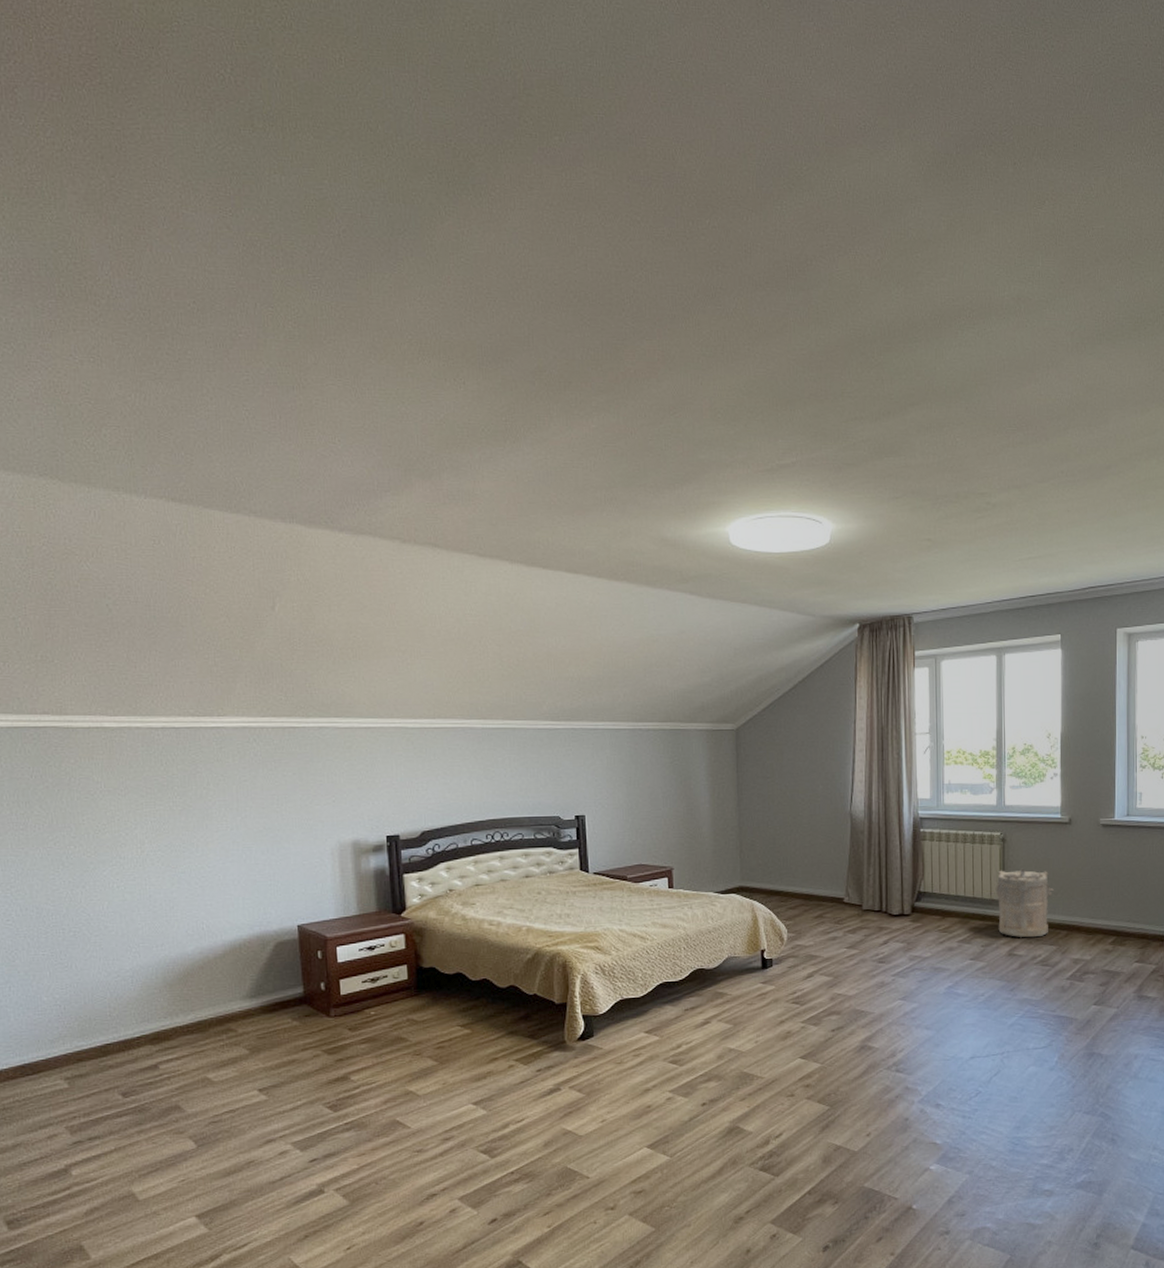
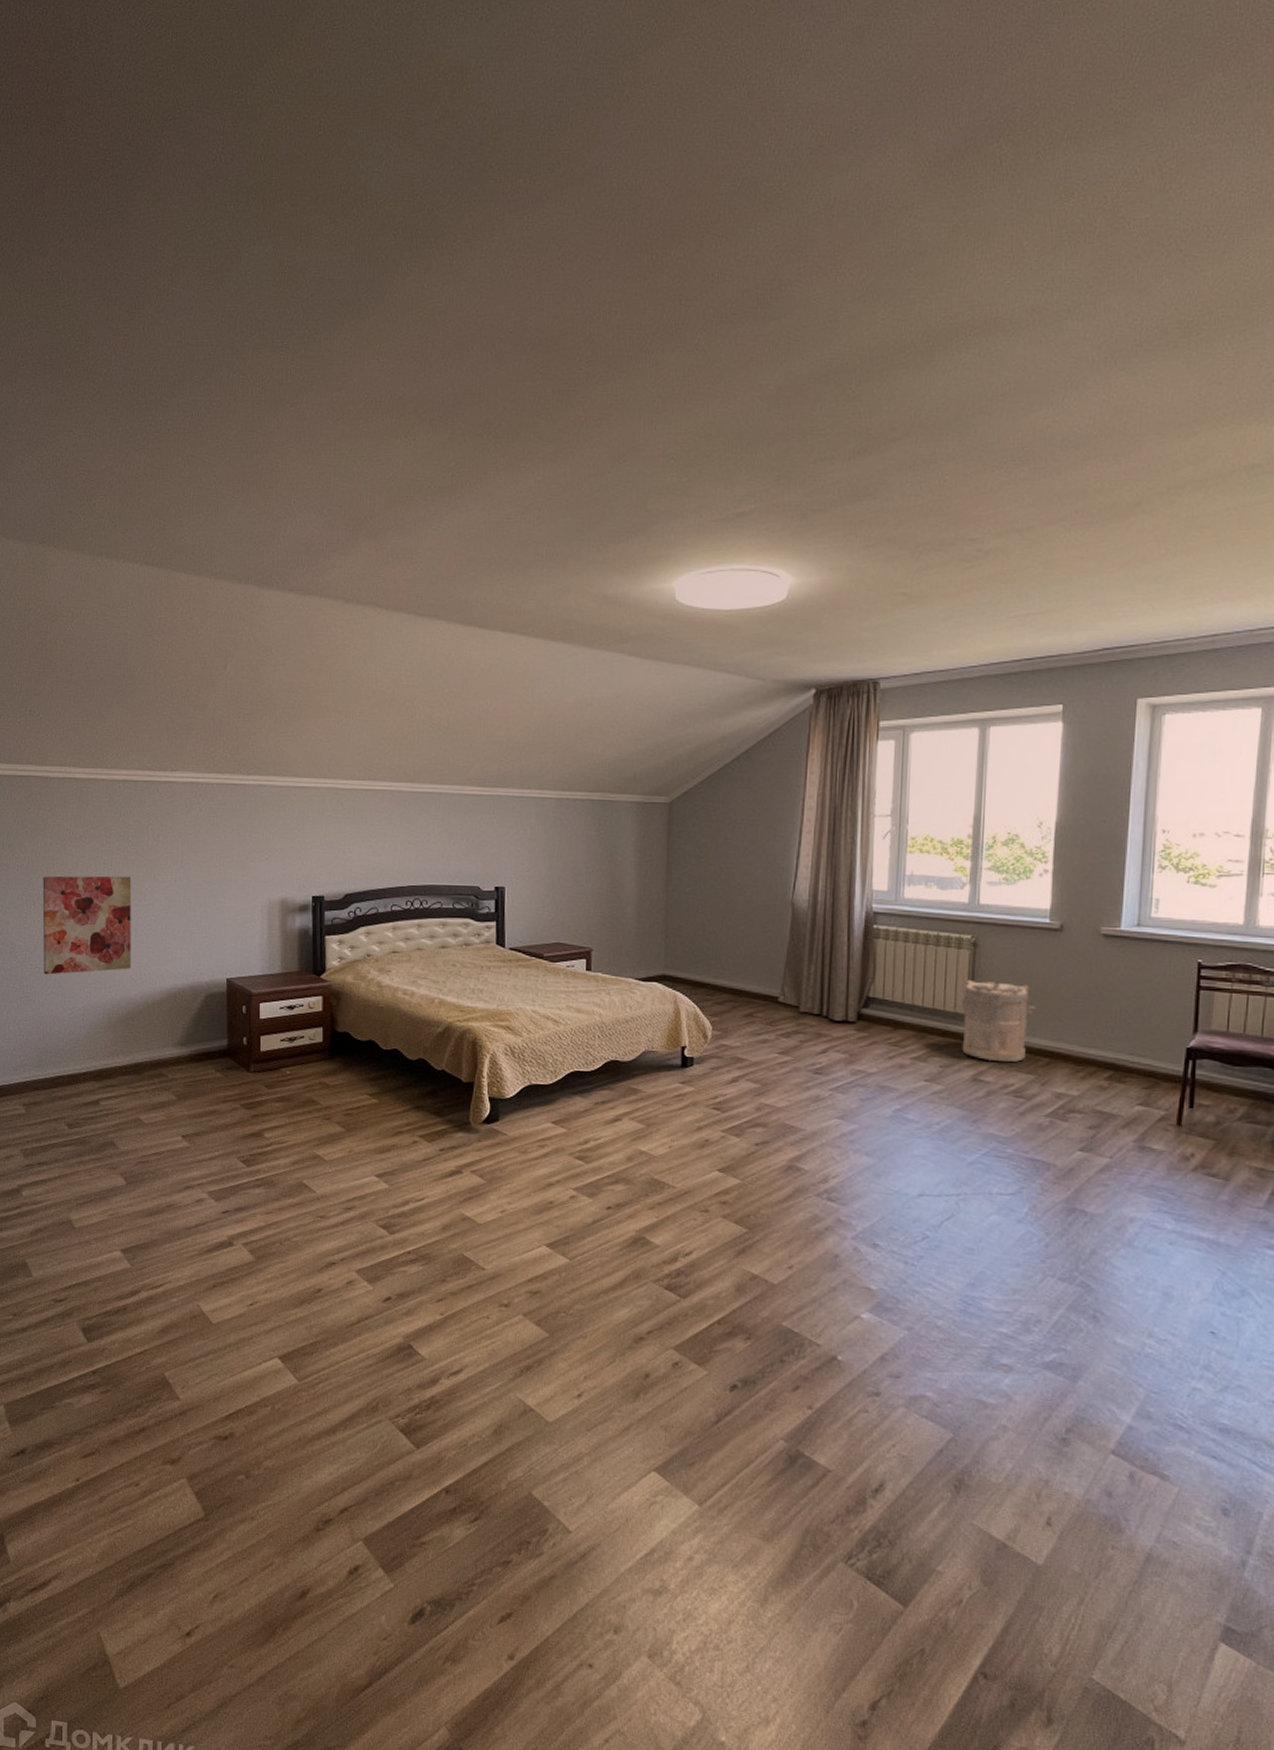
wall art: none [71,828,187,938] -> present [42,876,132,975]

